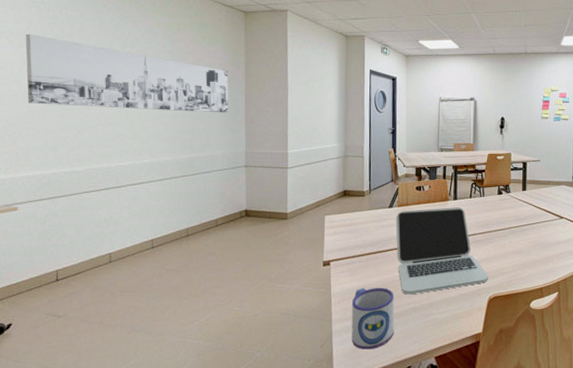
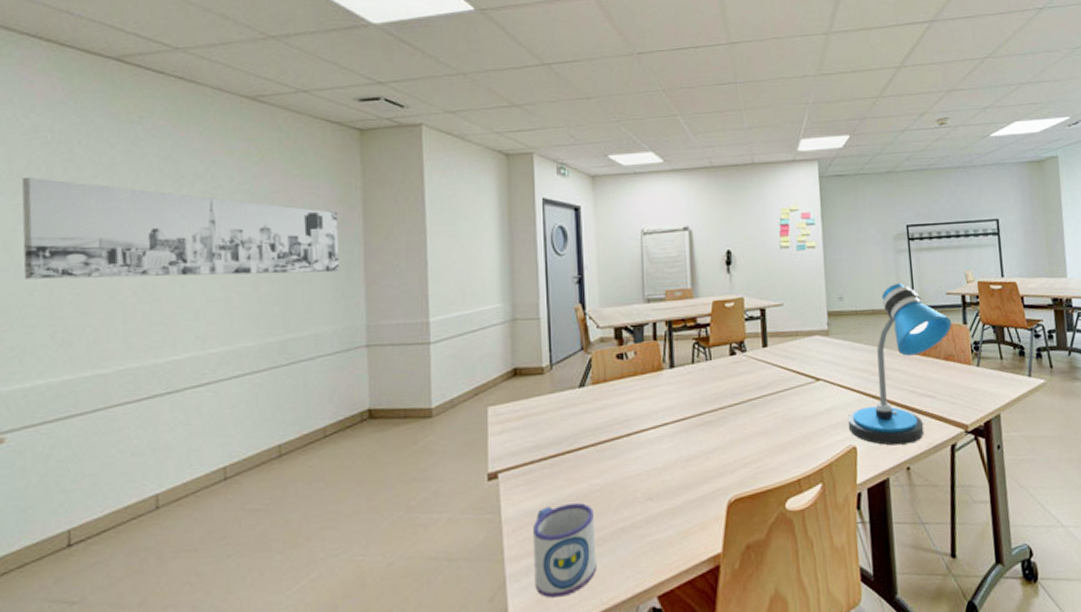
laptop: present [395,207,489,295] -> none [590,378,726,510]

